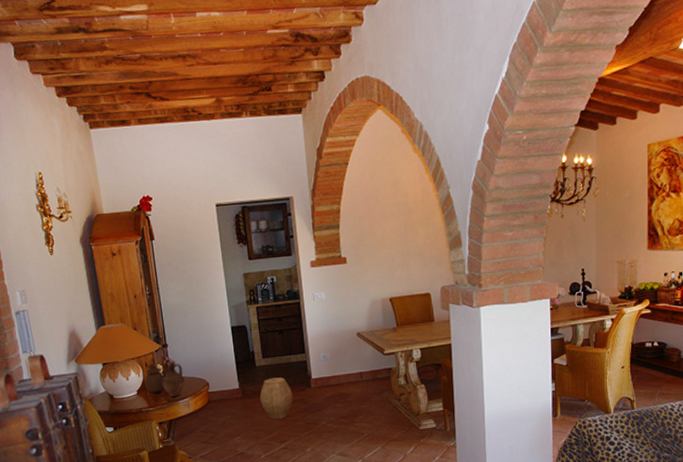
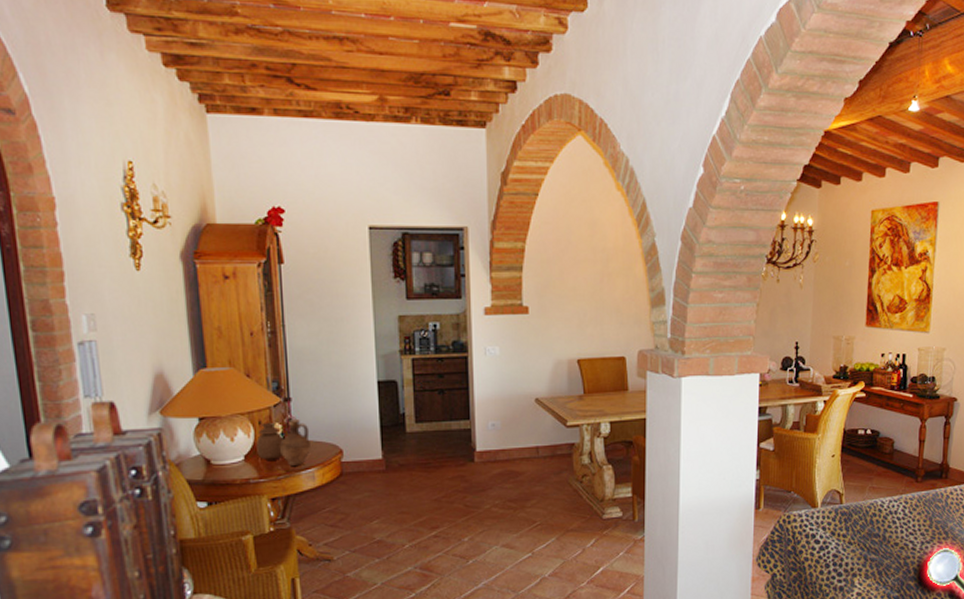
woven basket: present [259,377,293,419] -> none [408,448,450,500]

